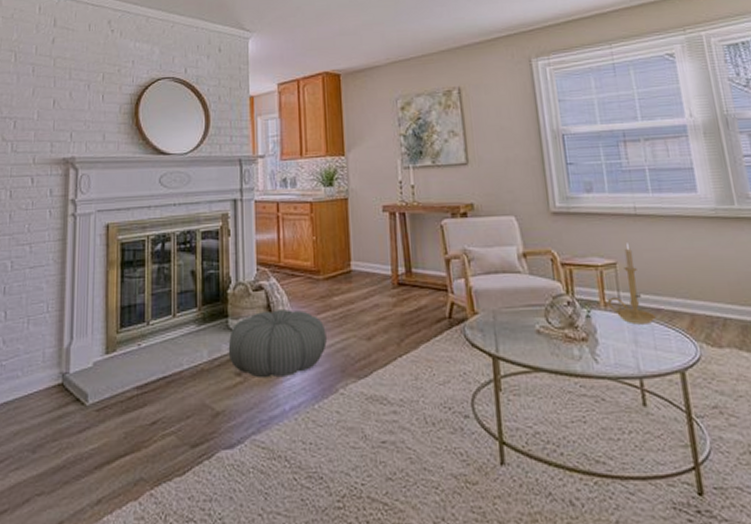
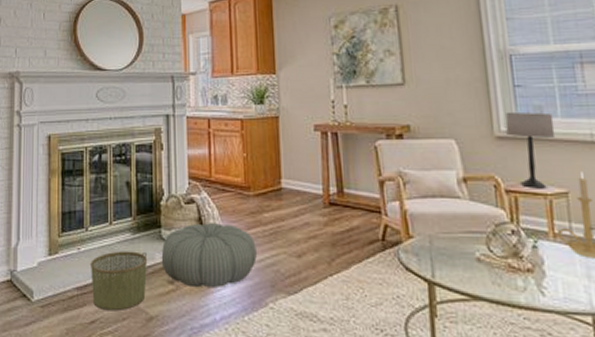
basket: none [151,343,214,410] -> present [89,251,148,311]
table lamp: none [559,187,604,261] -> present [505,111,556,189]

